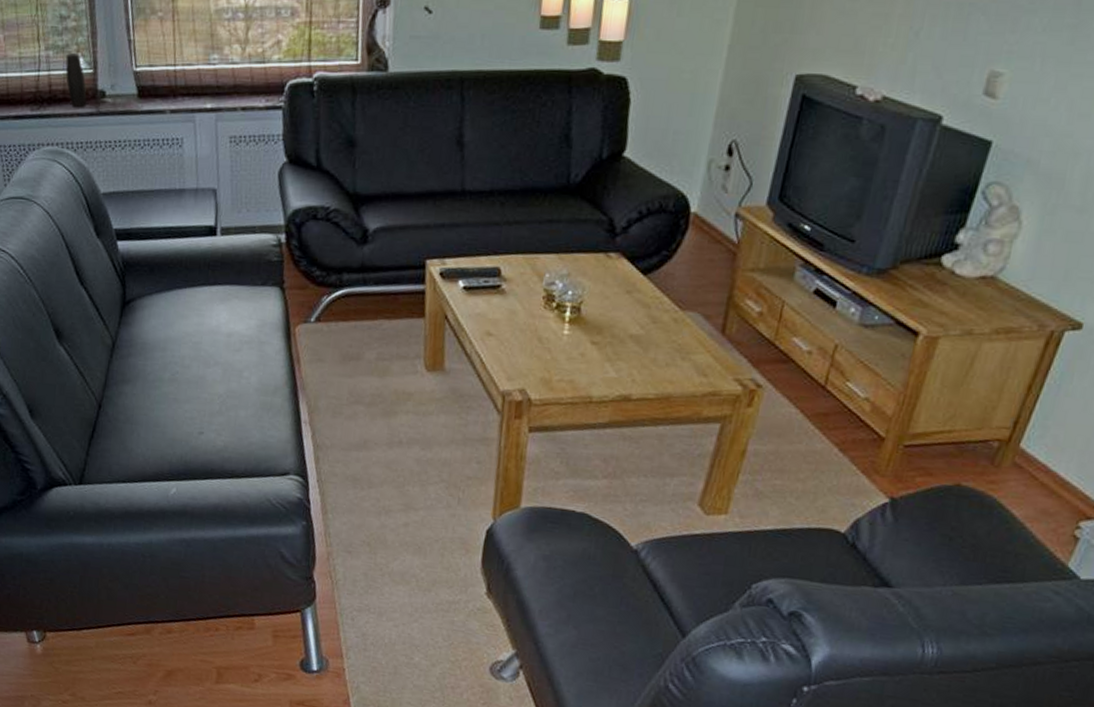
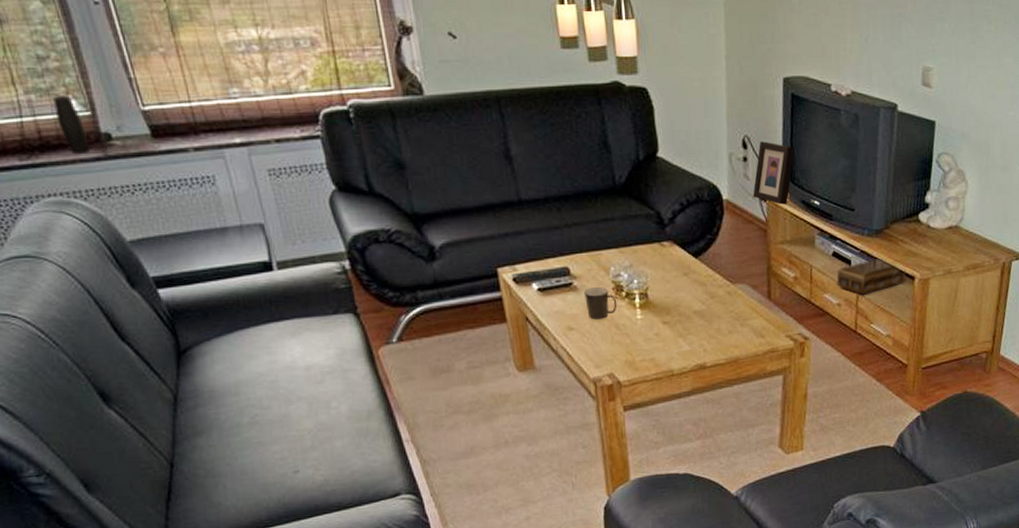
mug: none [510,293,545,332] -> present [584,287,617,322]
picture frame: none [727,149,793,226] -> present [753,141,795,205]
decorative box: none [812,304,909,346] -> present [836,258,906,295]

